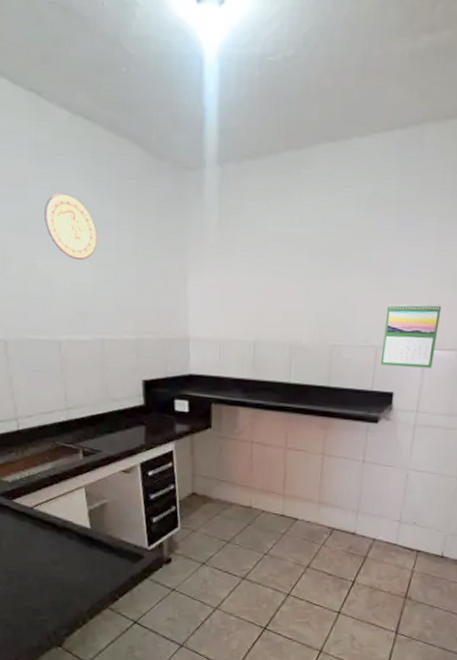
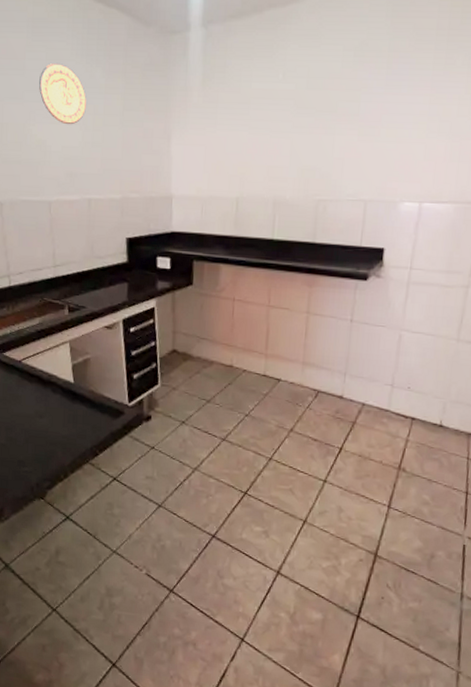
calendar: present [380,303,442,369] -> none [370,154,438,223]

